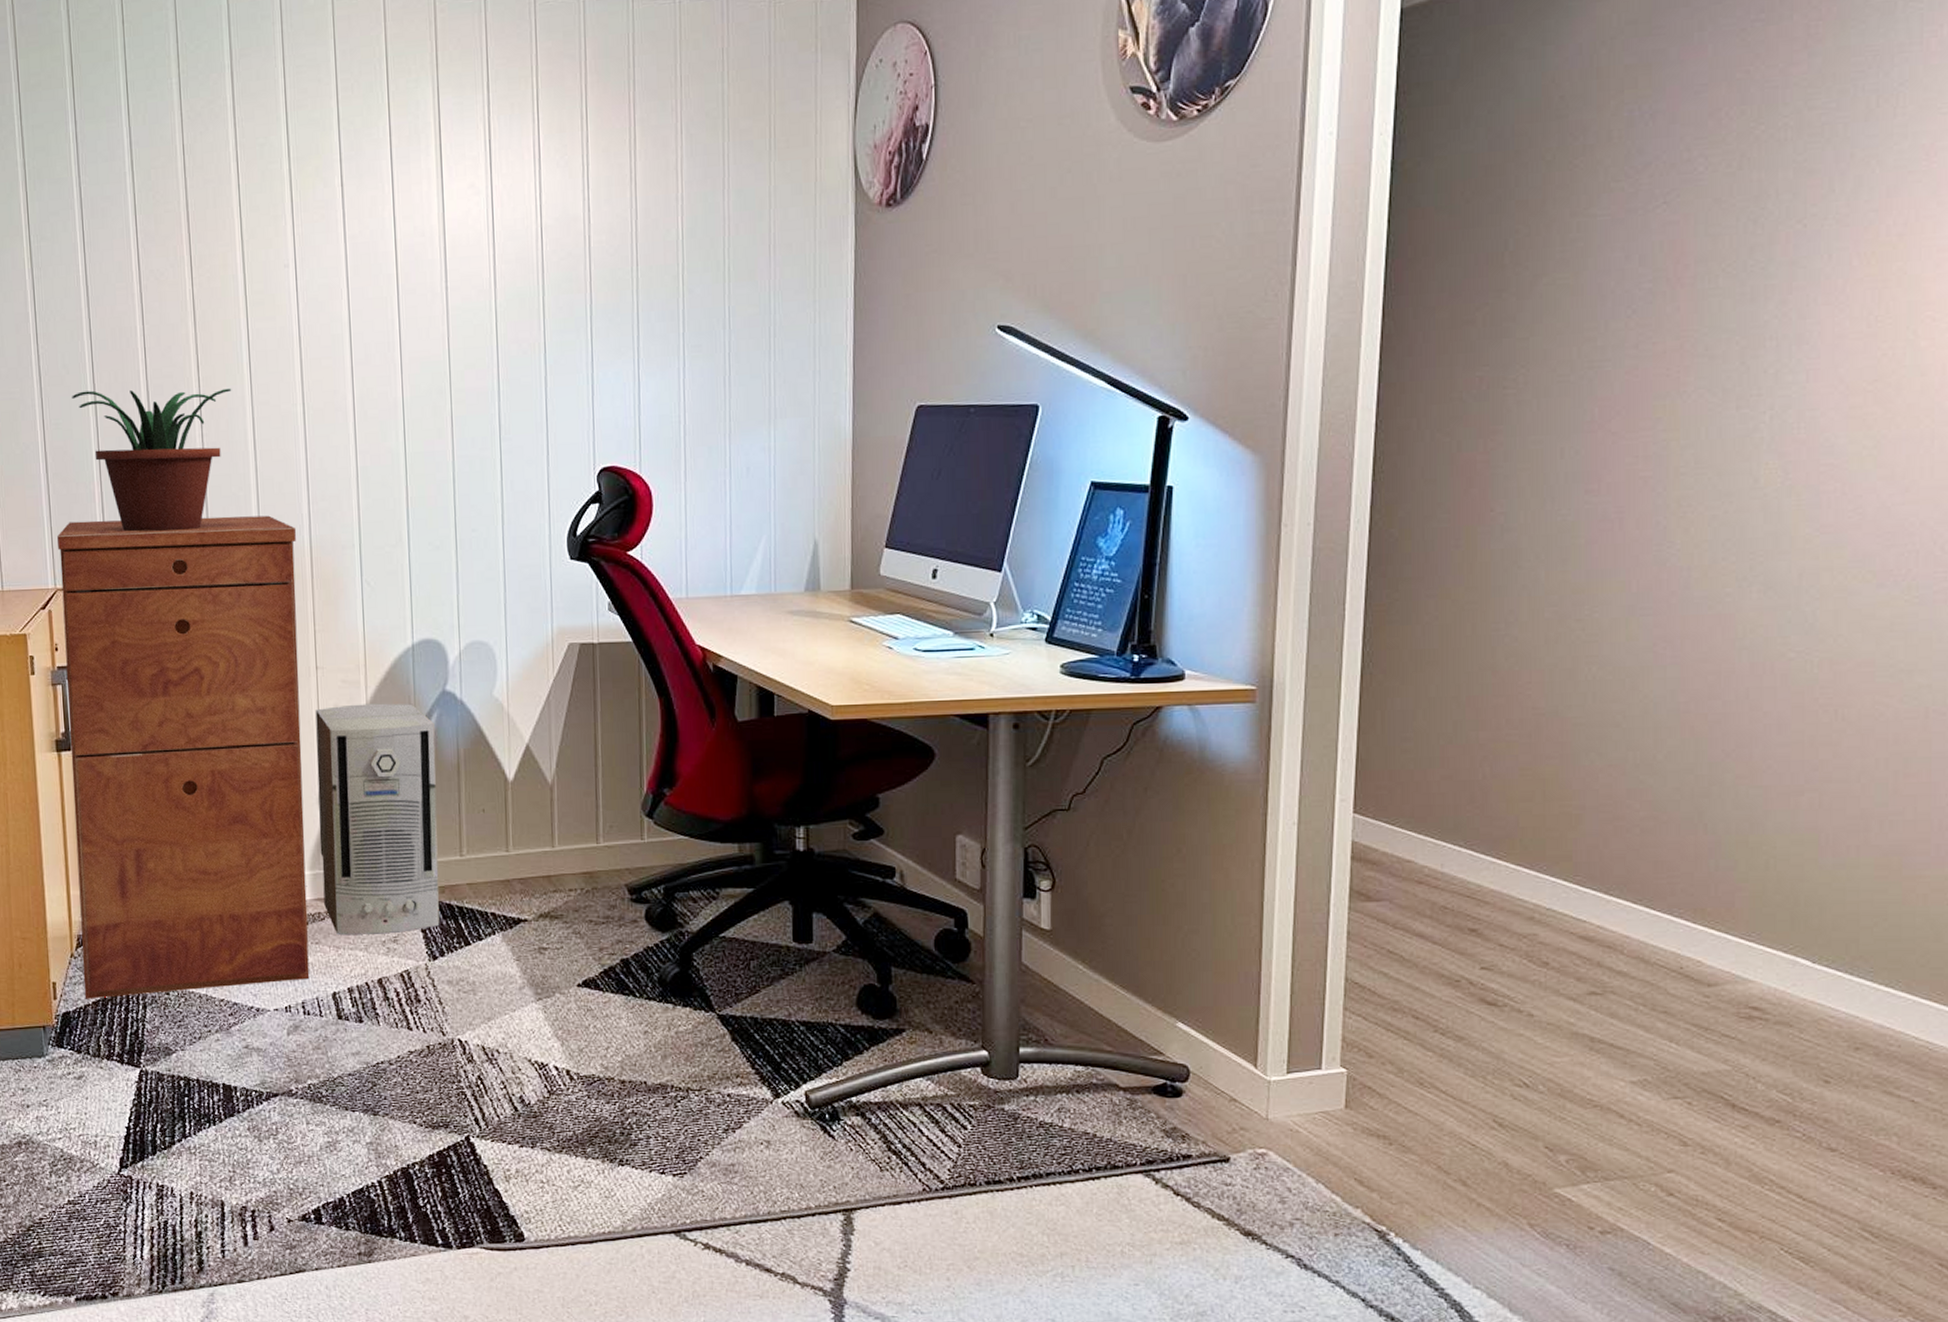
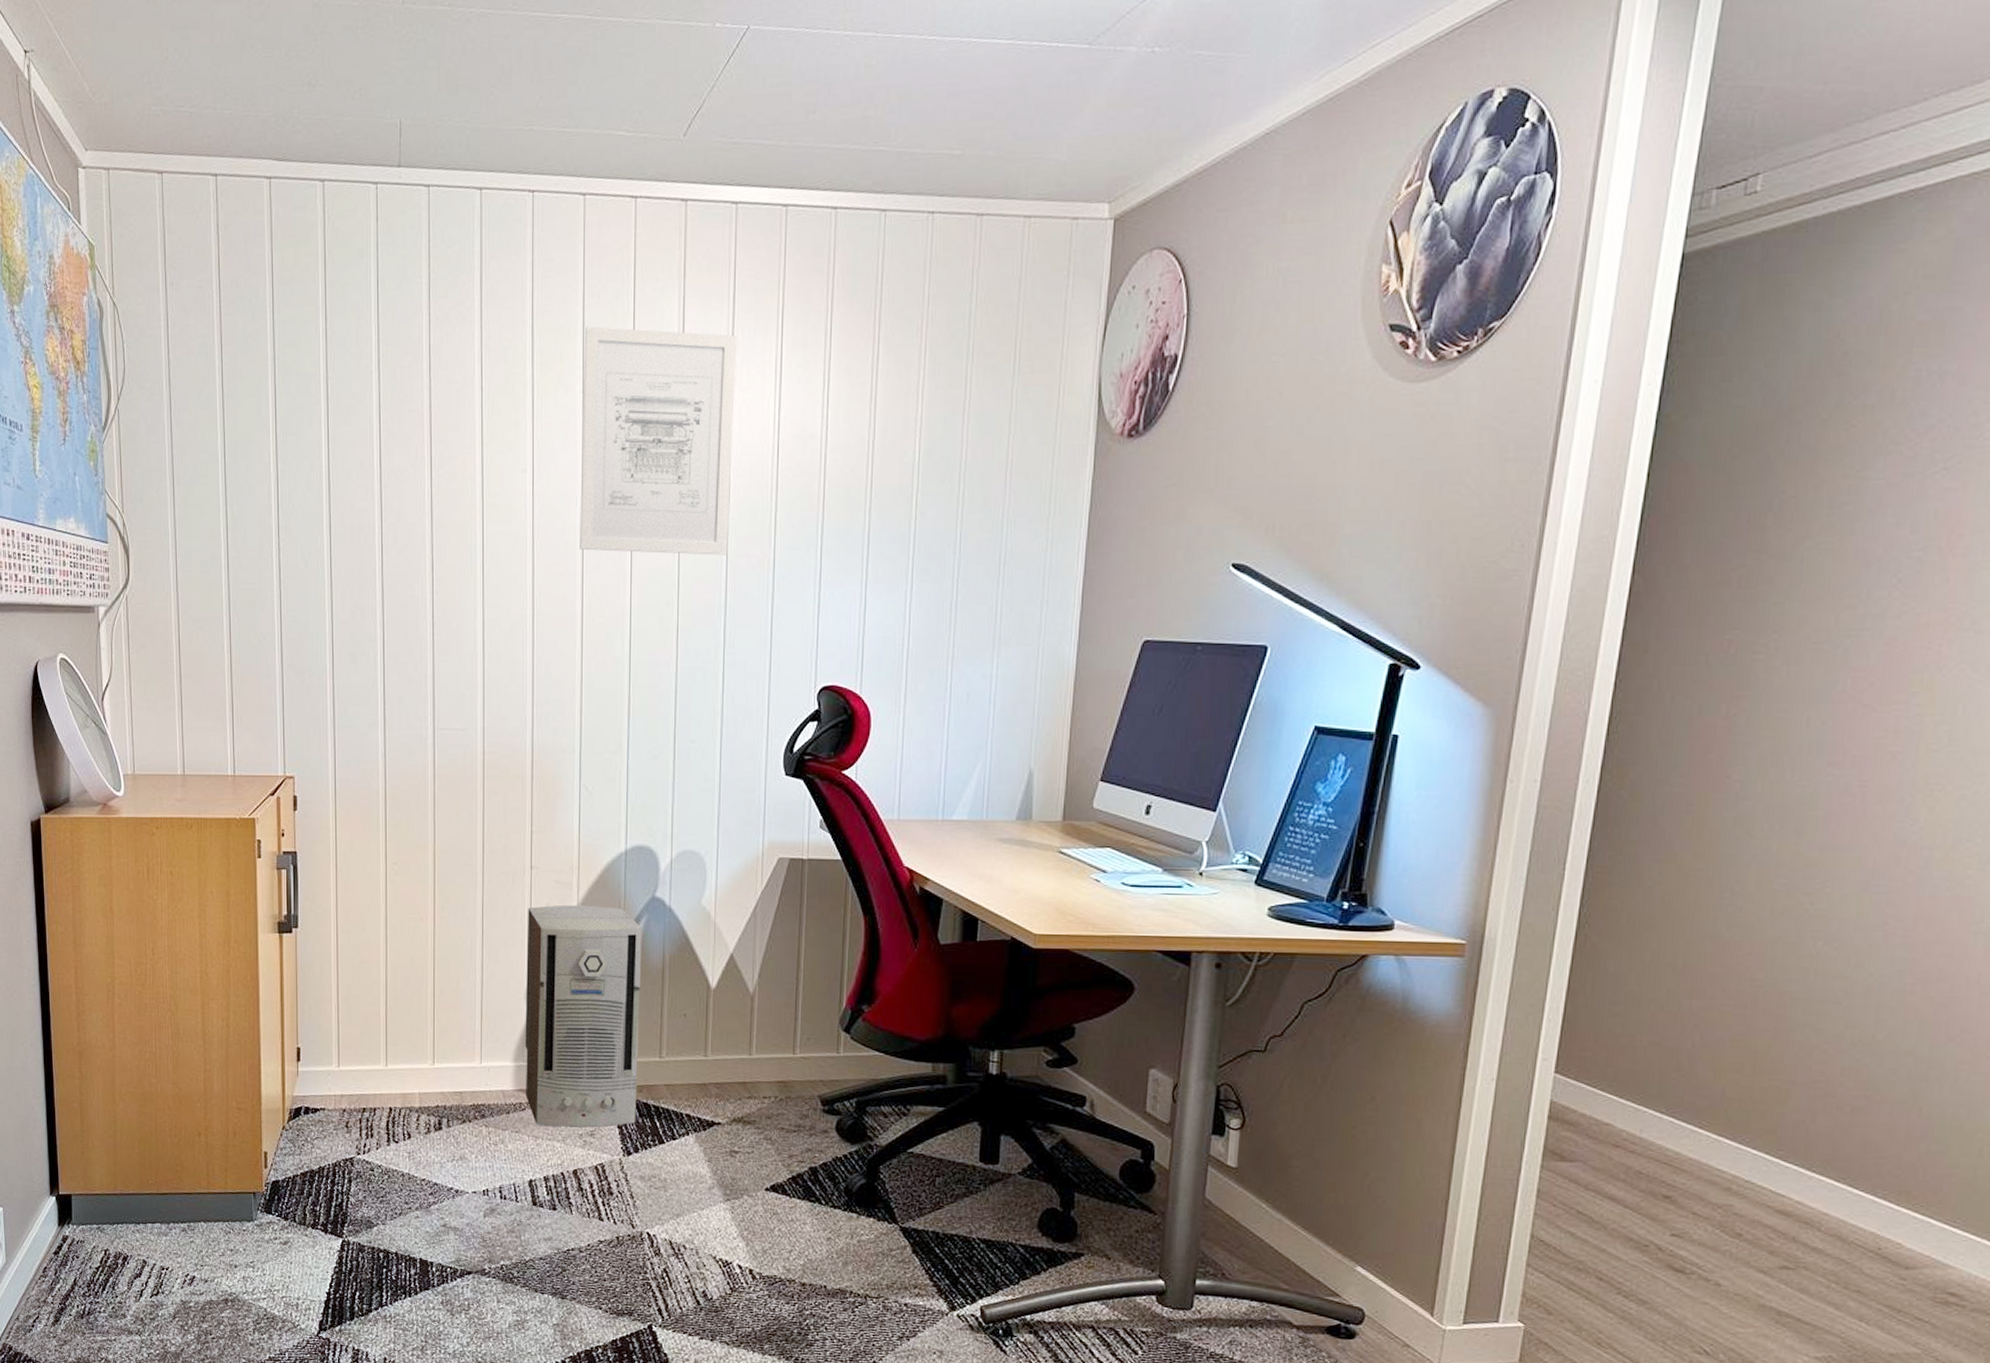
filing cabinet: present [57,515,310,999] -> none [289,712,518,1170]
potted plant: present [72,388,232,532] -> none [309,585,464,727]
wall art: none [340,119,498,343] -> present [580,326,737,555]

